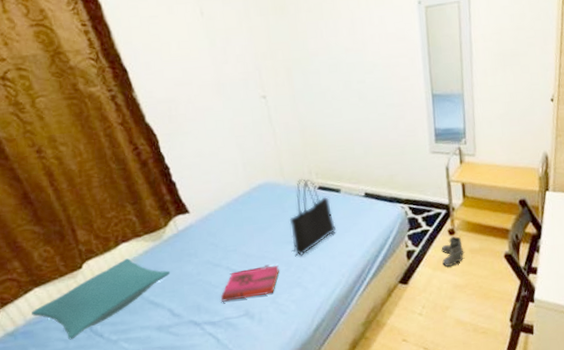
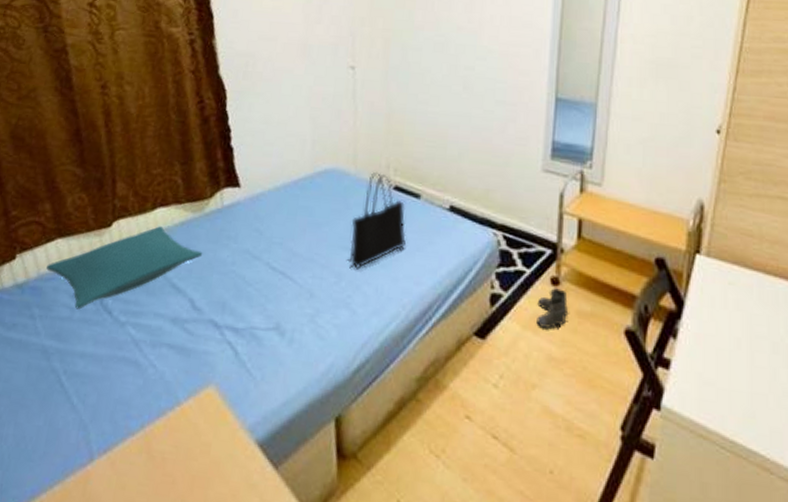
hardback book: present [220,265,280,302] -> none [250,270,328,310]

